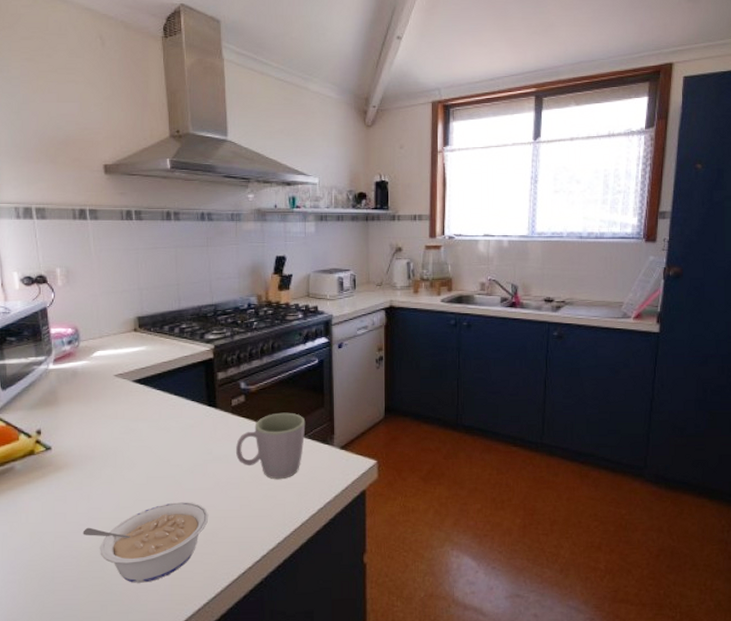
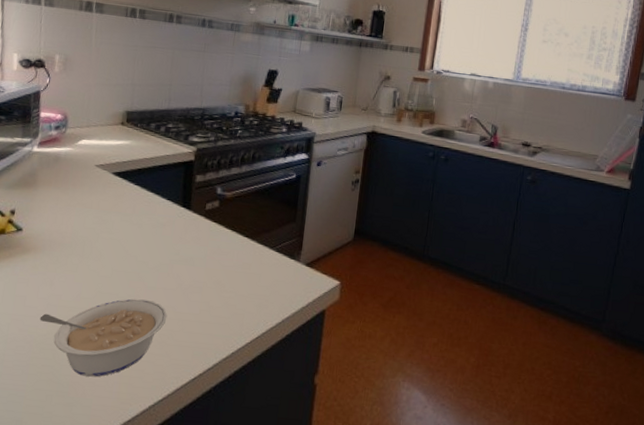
mug: present [235,412,306,480] -> none [202,222,276,289]

